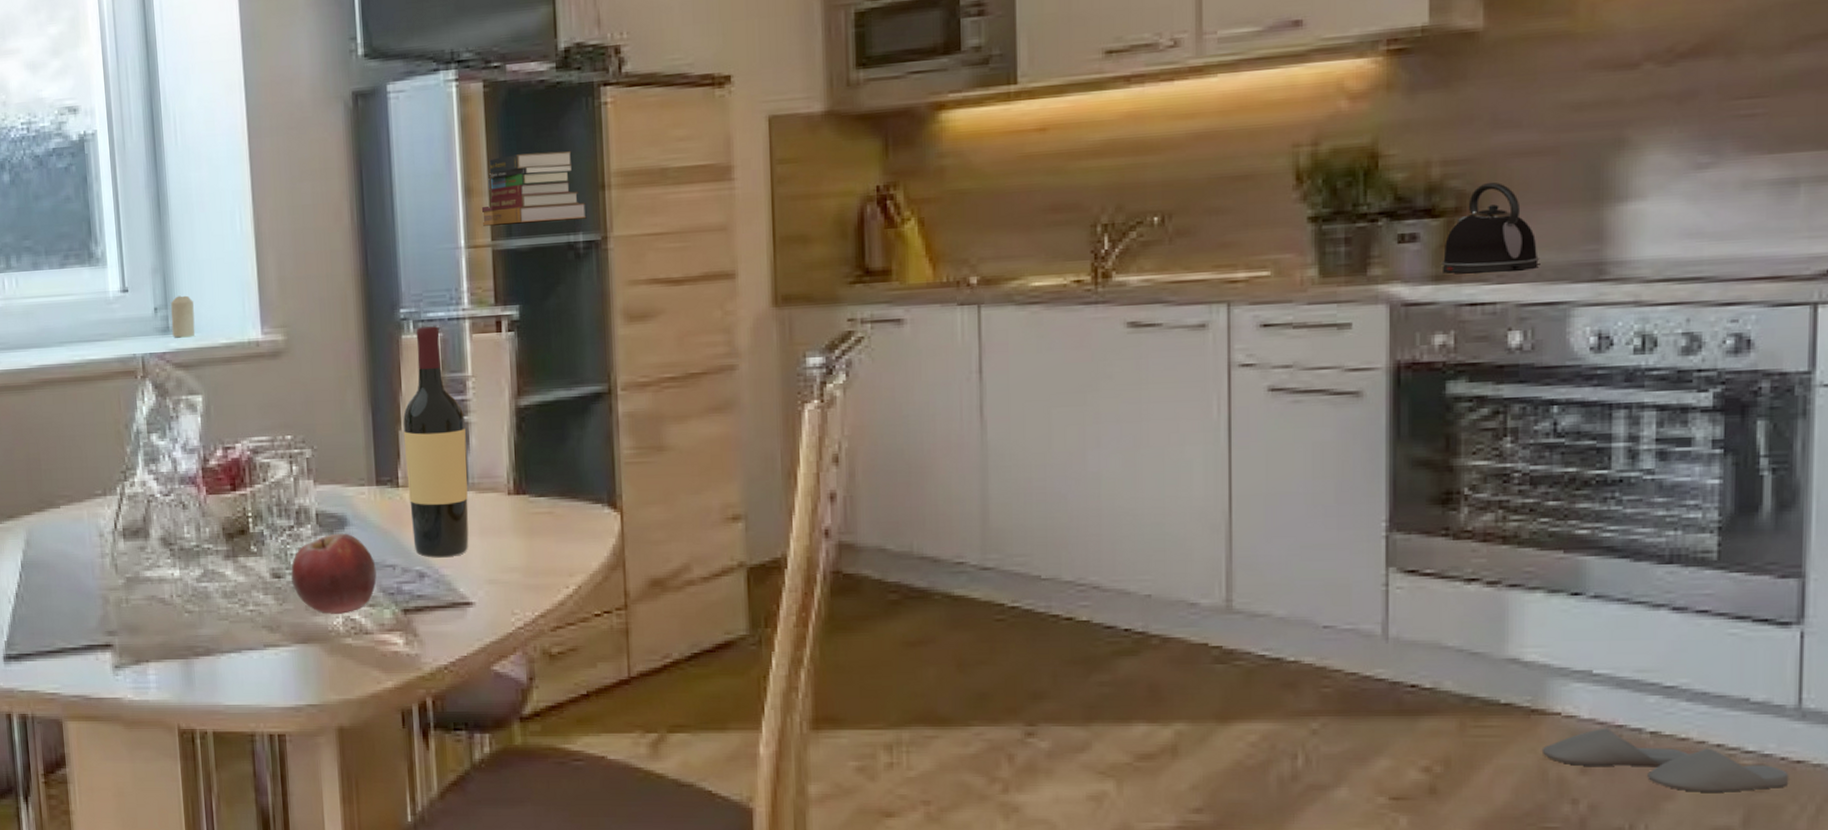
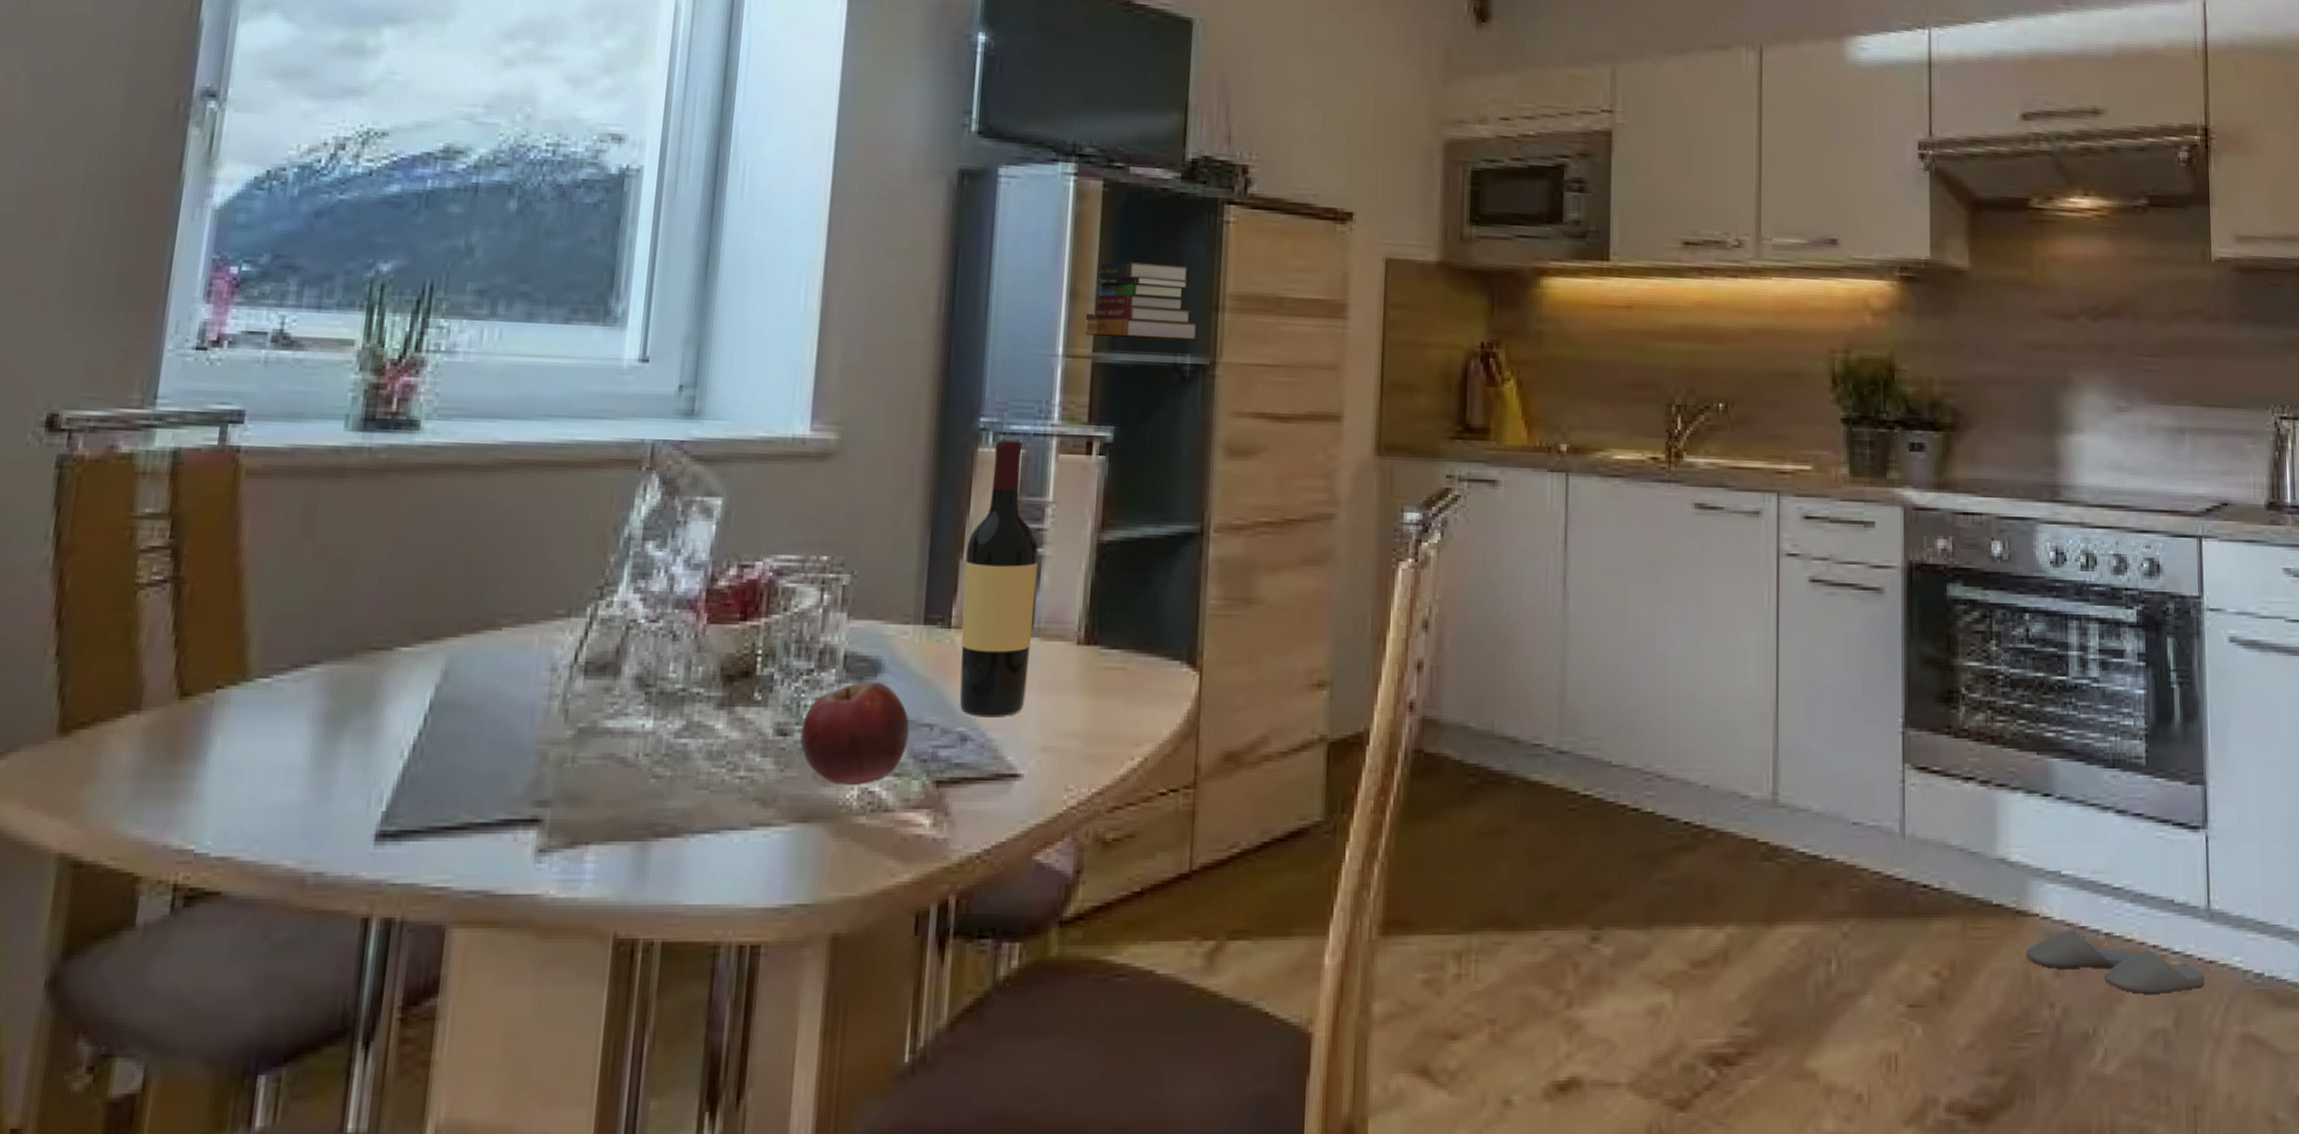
candle: present [171,295,196,338] -> none [697,374,731,425]
kettle: present [1441,181,1540,274] -> none [1942,403,2013,486]

